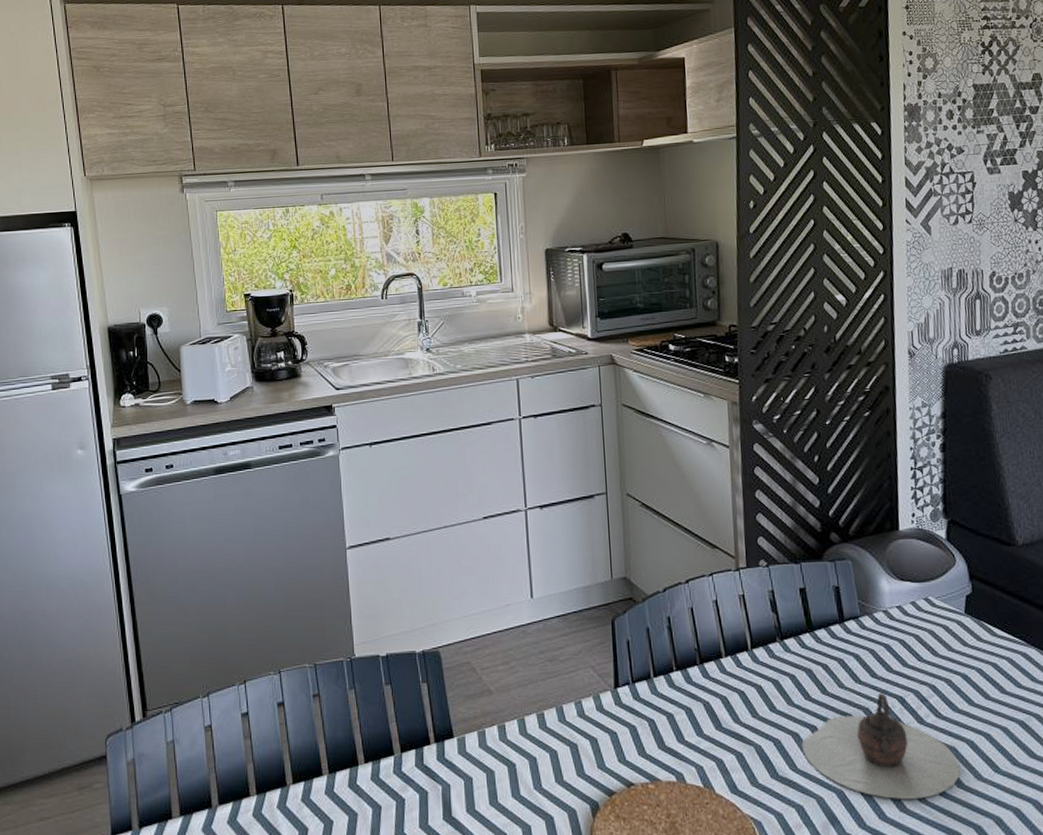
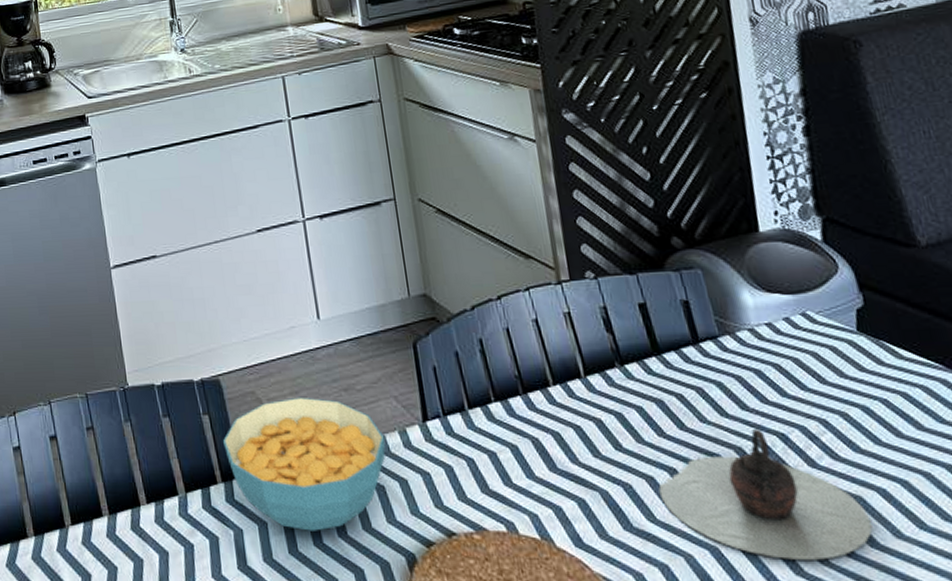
cereal bowl: none [437,666,581,785] -> present [222,397,386,531]

